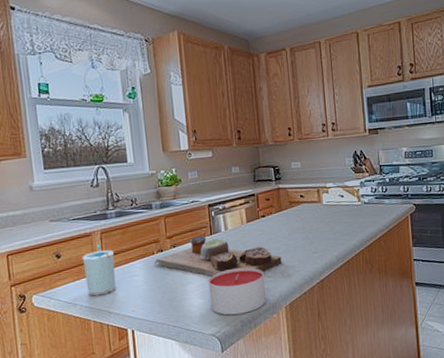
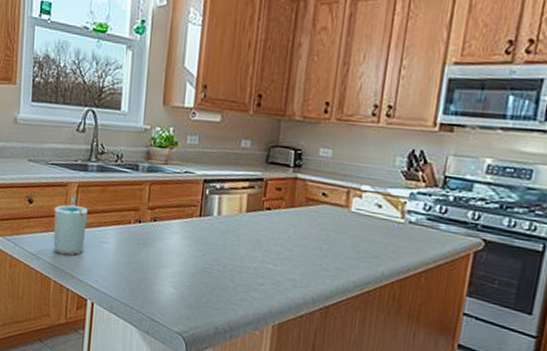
cutting board: present [154,236,282,276] -> none [128,214,281,277]
candle: present [208,267,266,316] -> none [182,262,254,320]

